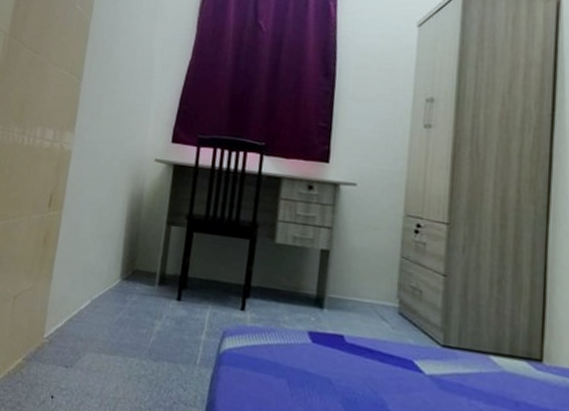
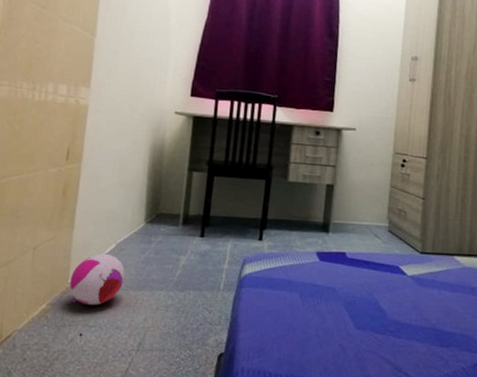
plush toy: none [44,308,99,366] -> present [69,253,125,306]

